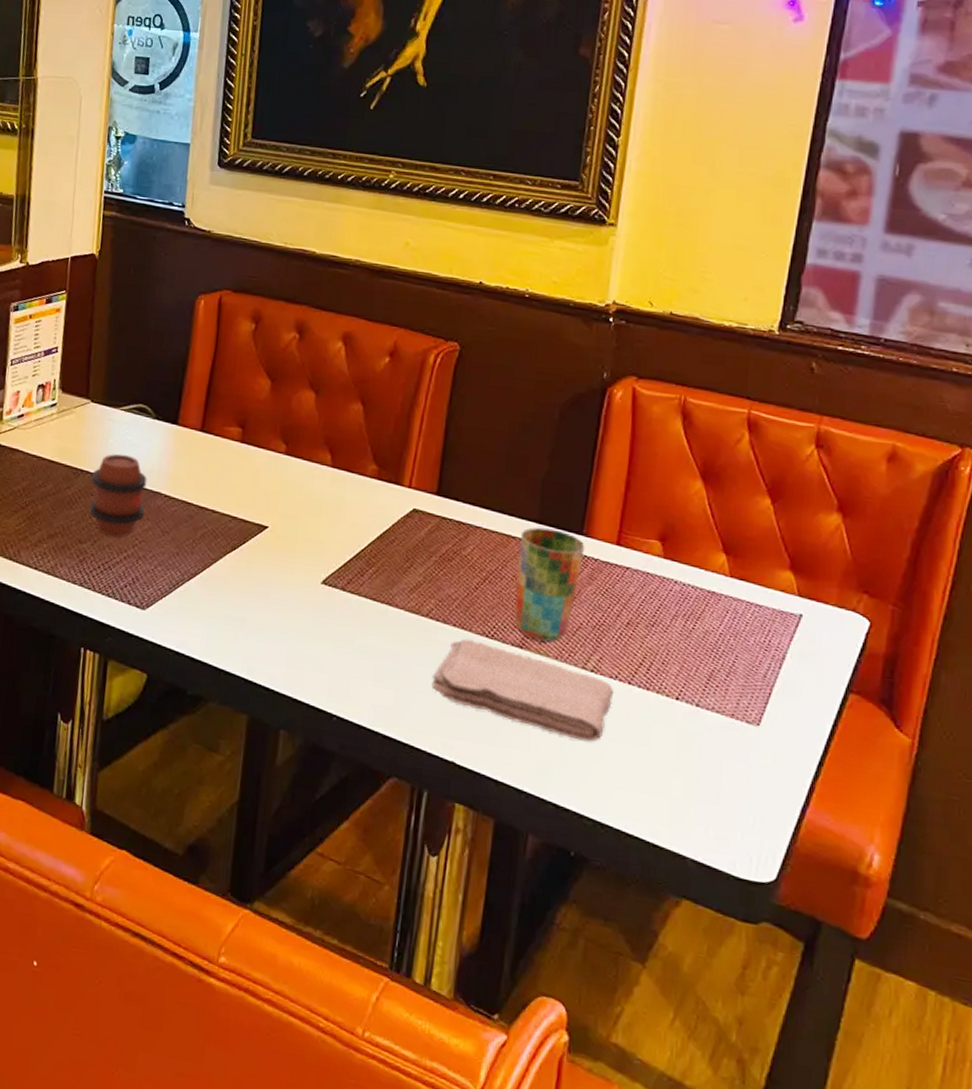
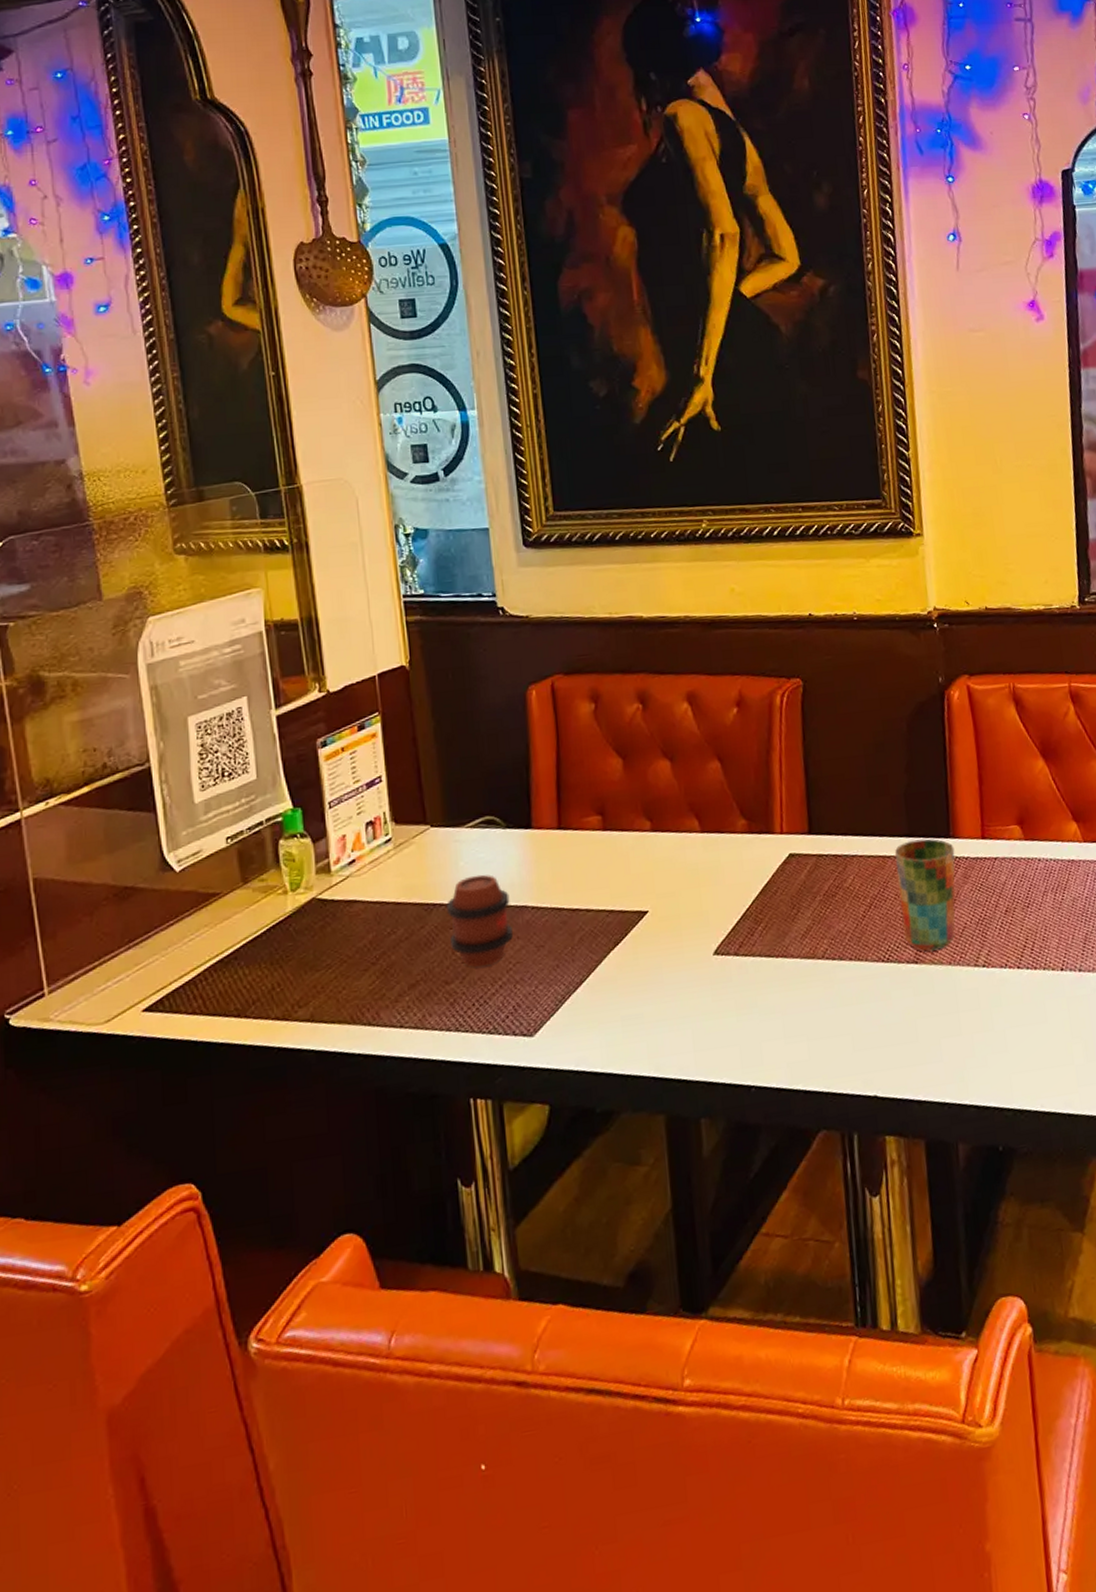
washcloth: present [431,638,613,742] -> none [839,968,1007,1038]

